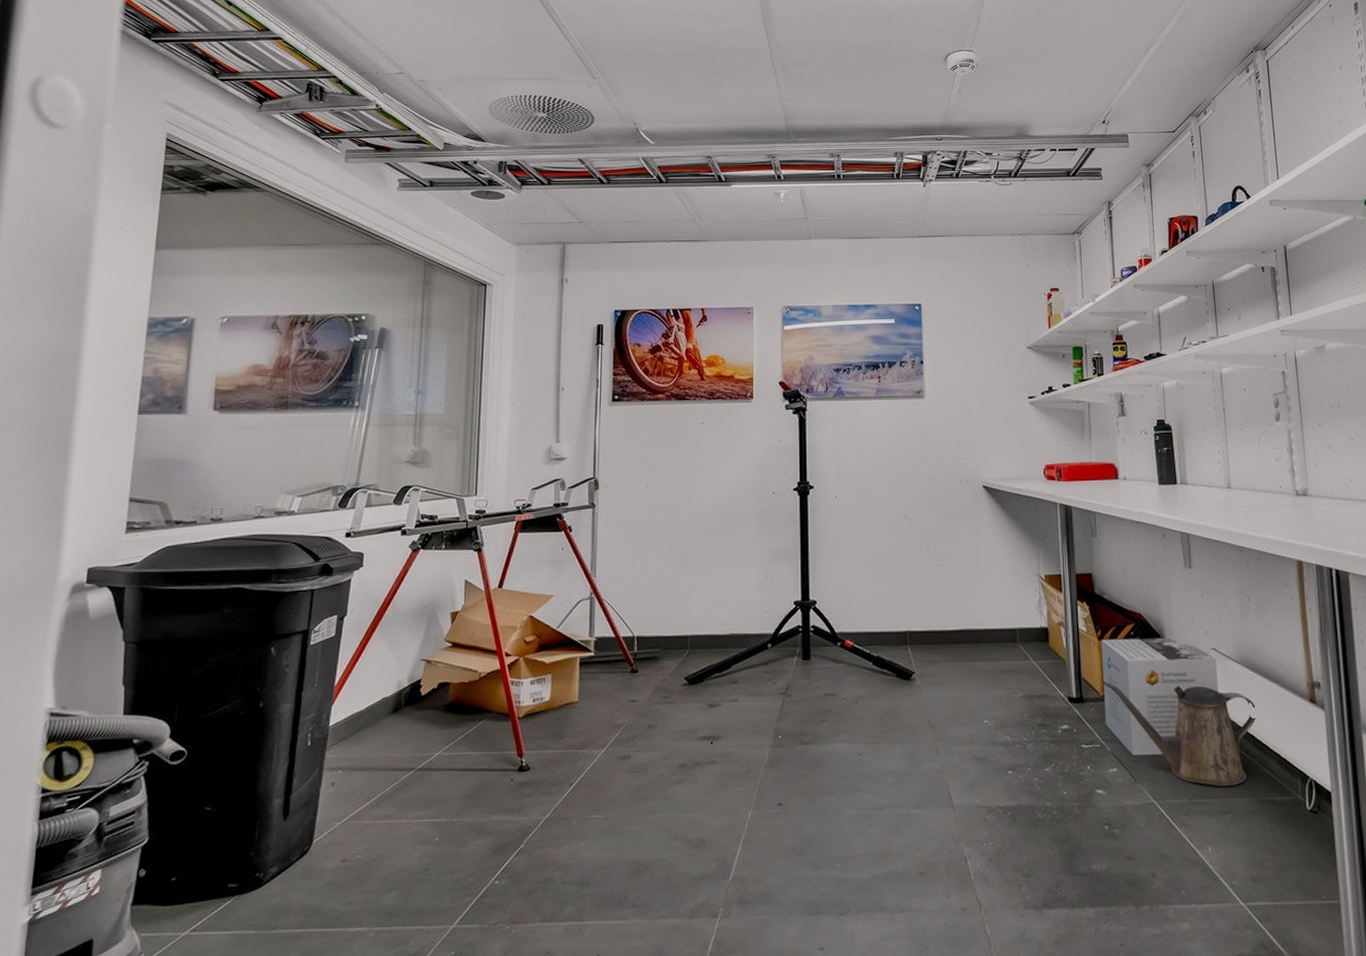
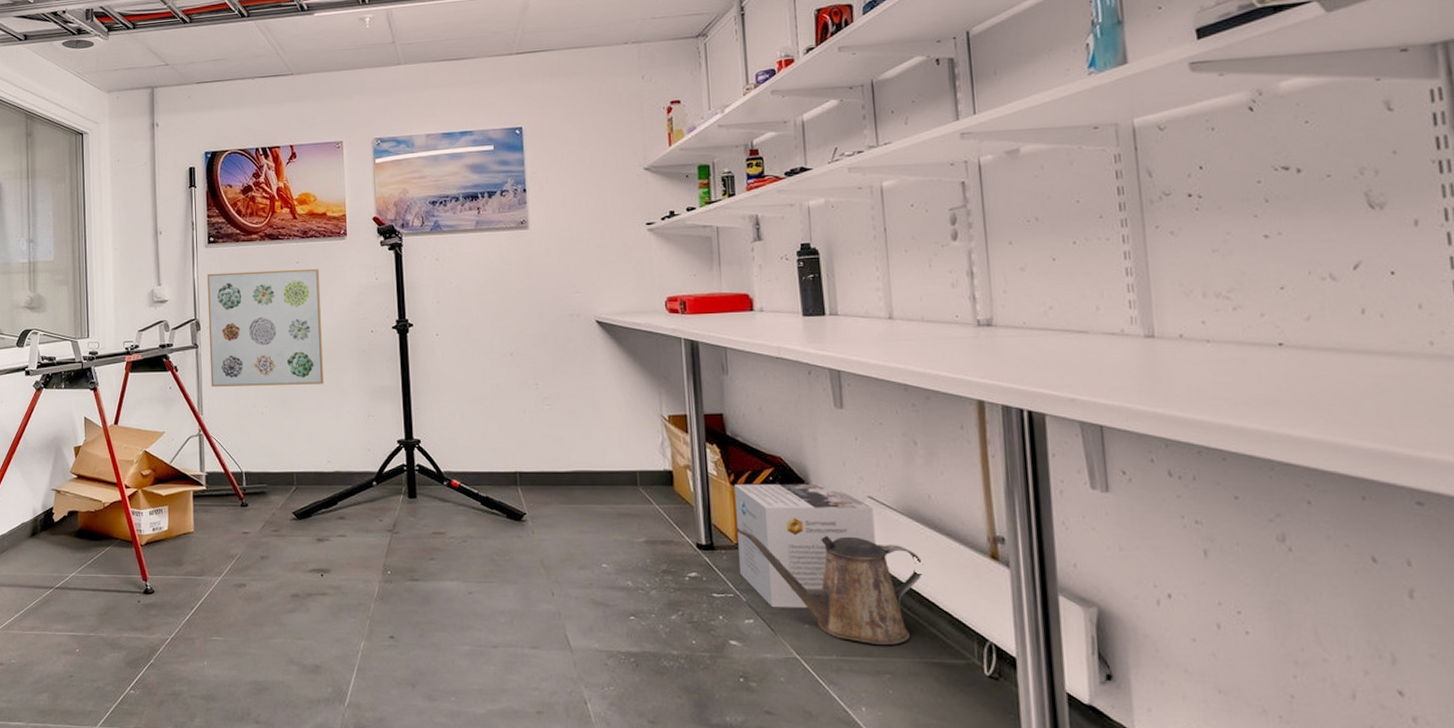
wall art: none [606,429,724,548] -> present [206,268,325,387]

